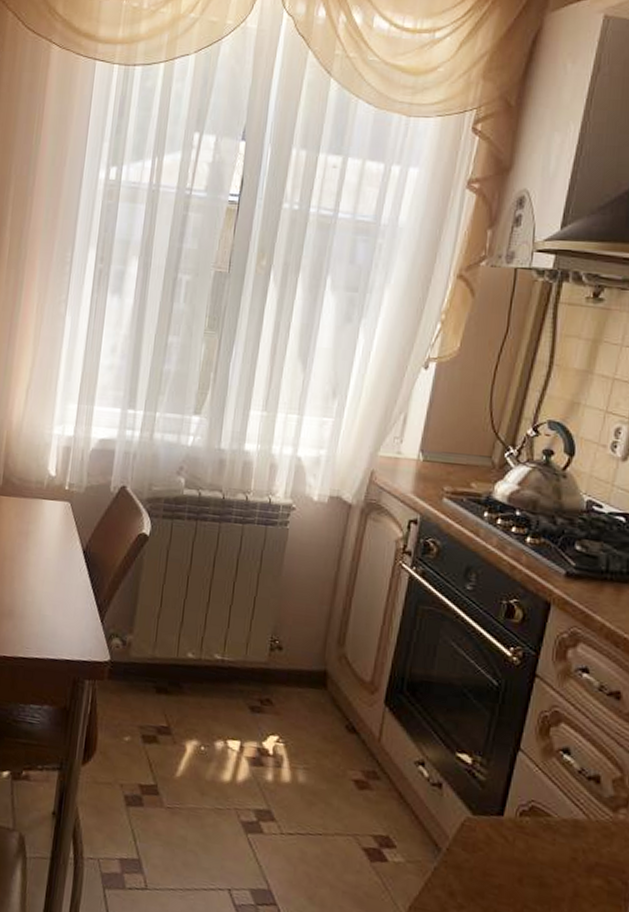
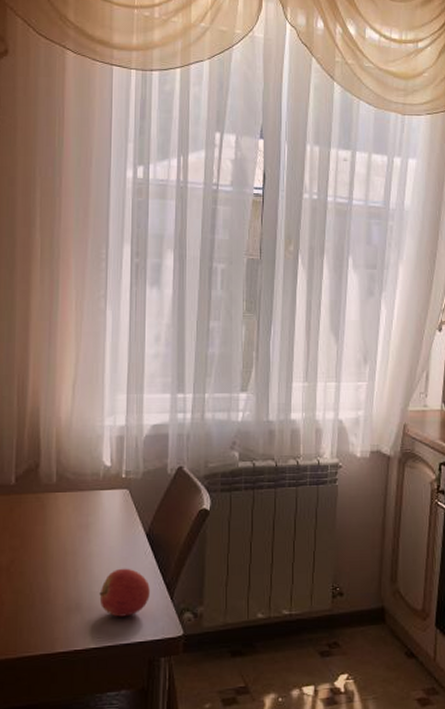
apple: none [31,581,82,632] -> present [99,568,150,617]

